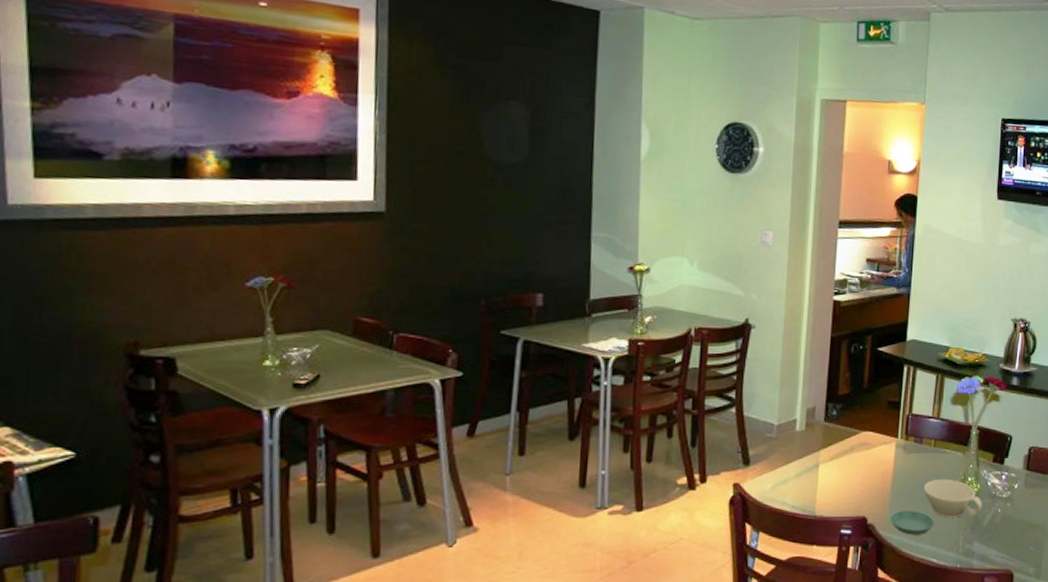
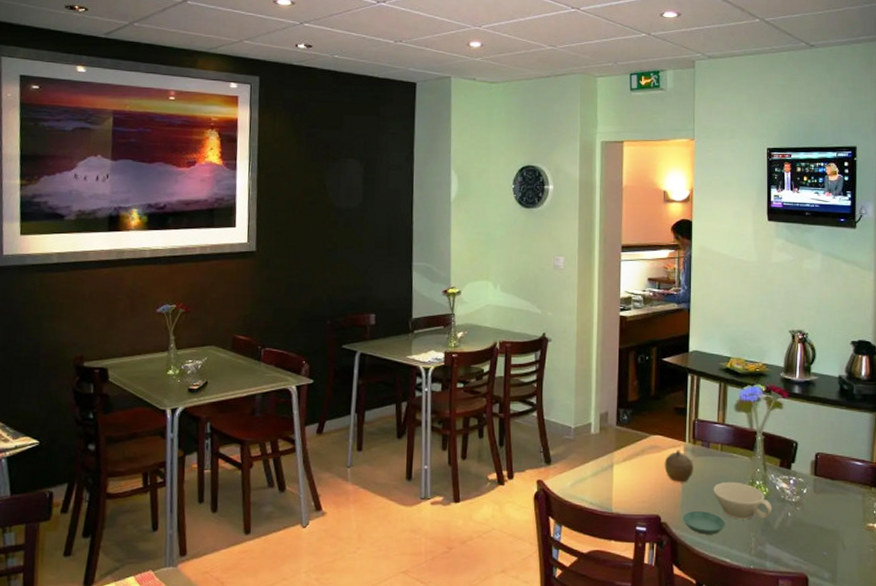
sugar bowl: none [873,447,905,481] -> present [664,450,693,482]

